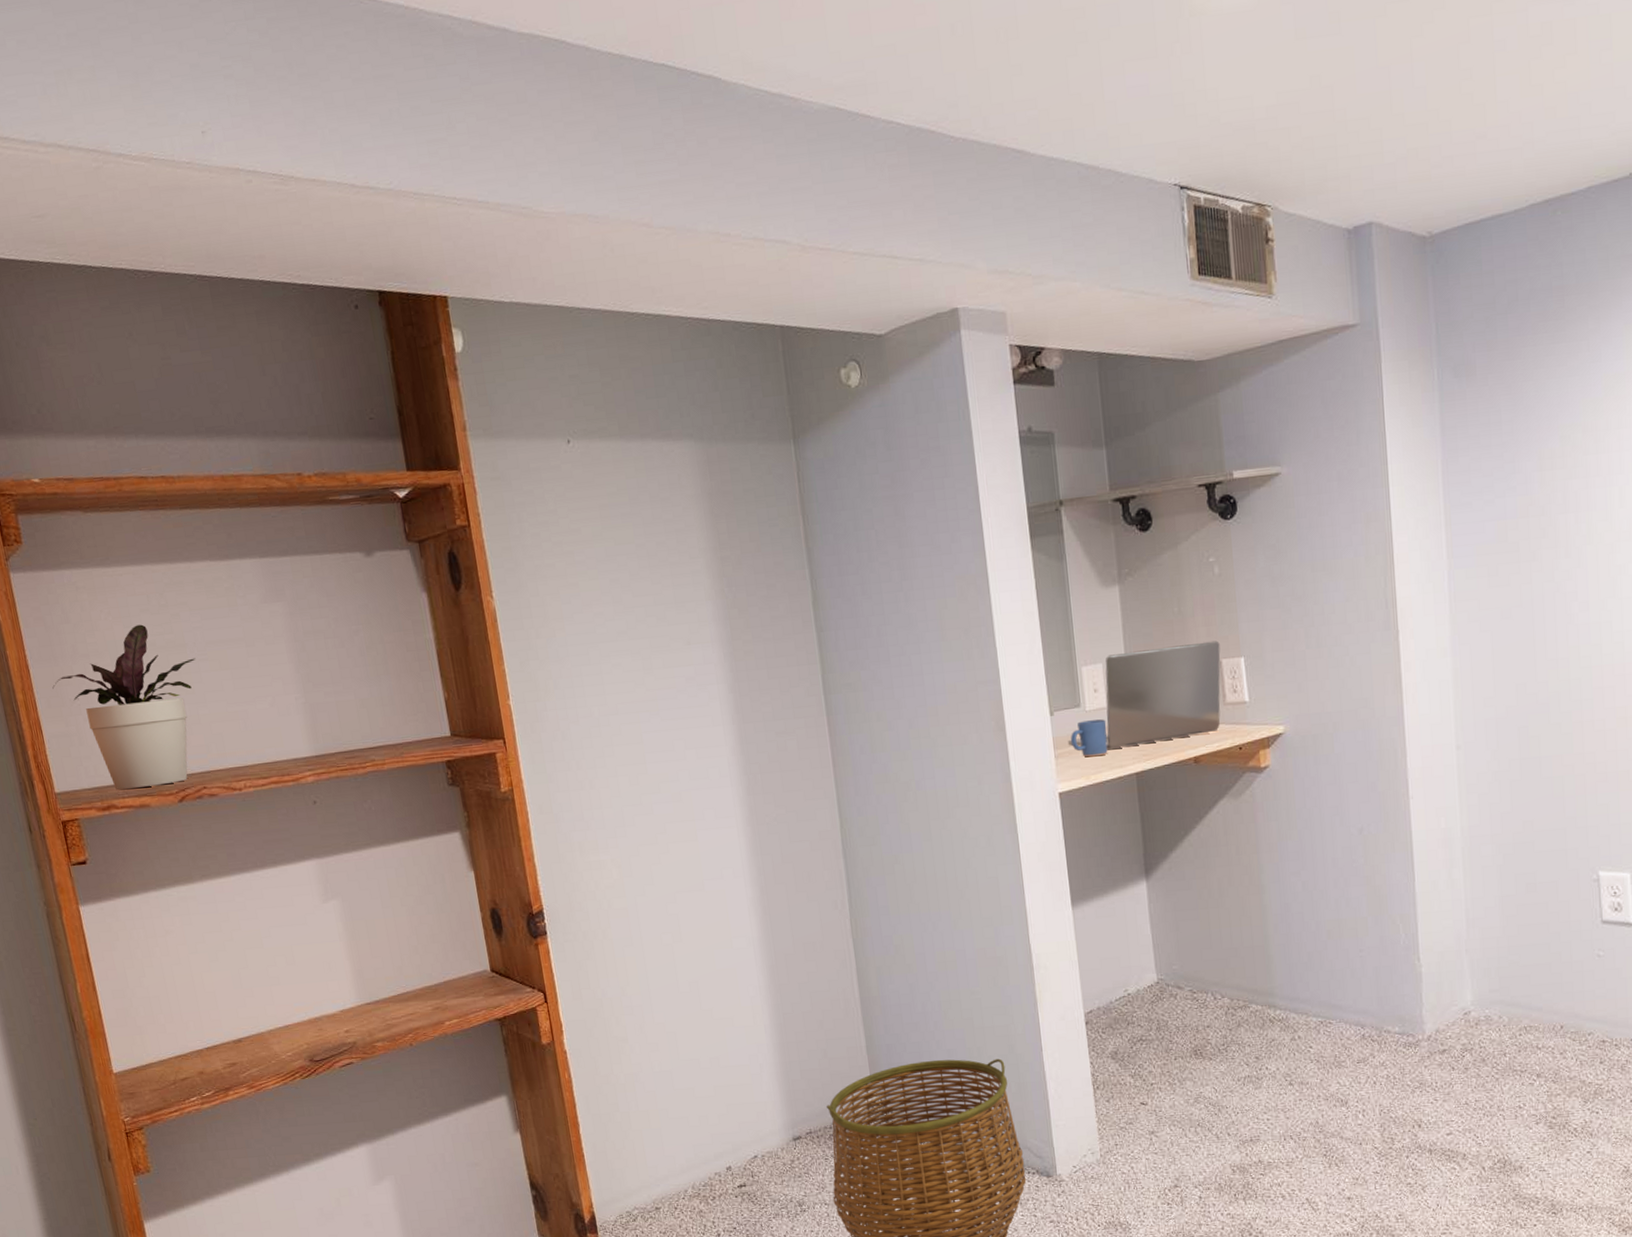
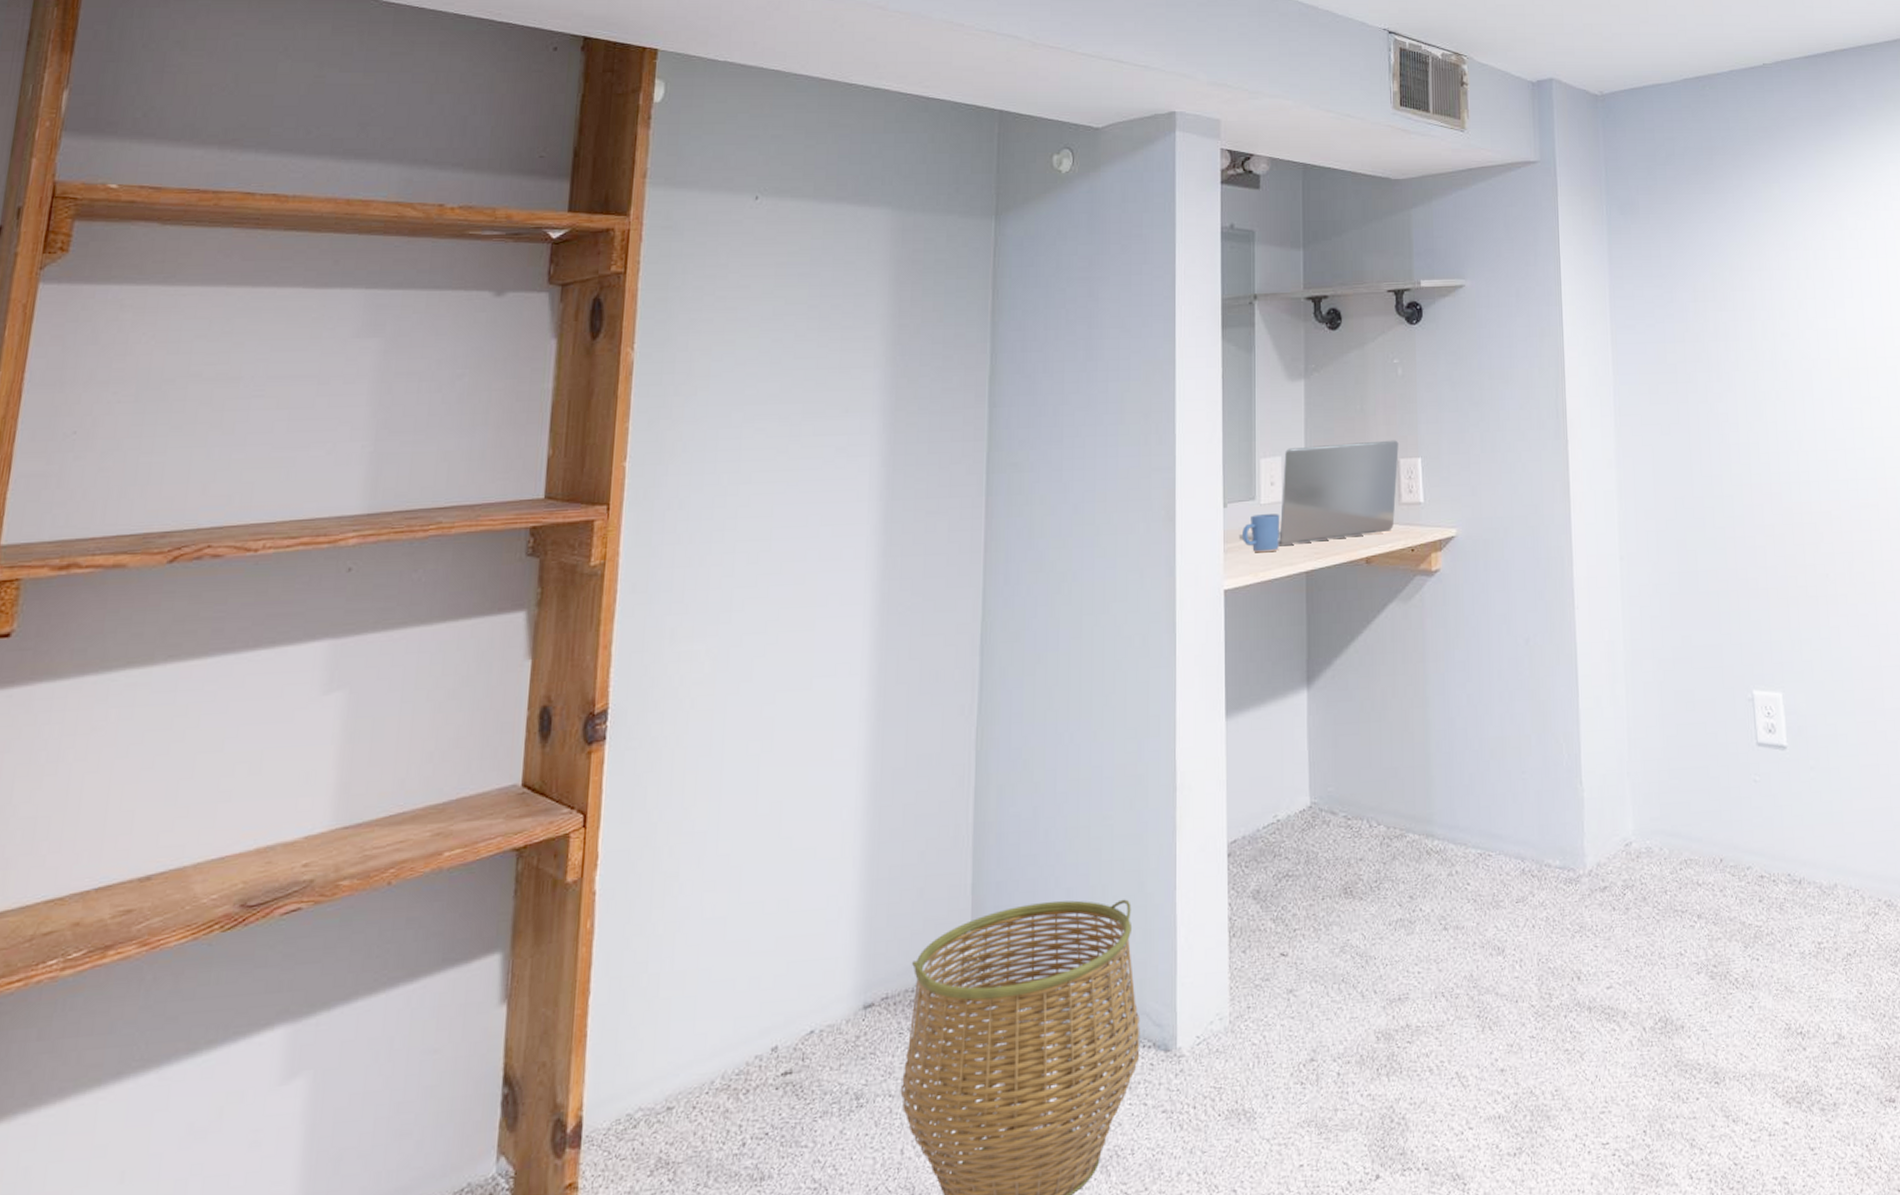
potted plant: present [52,624,196,791] -> none [45,351,249,546]

